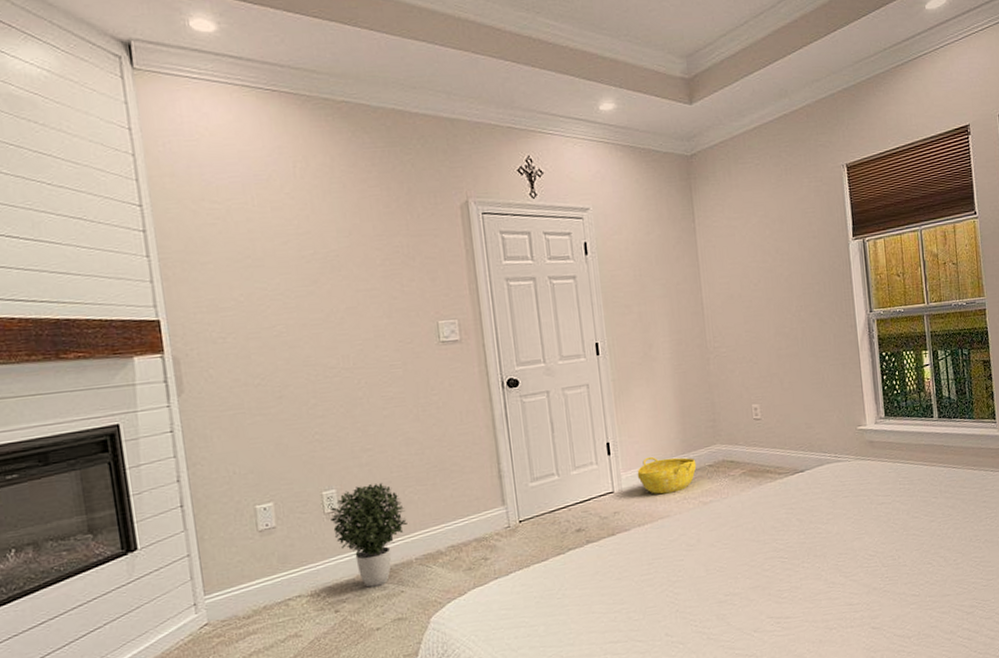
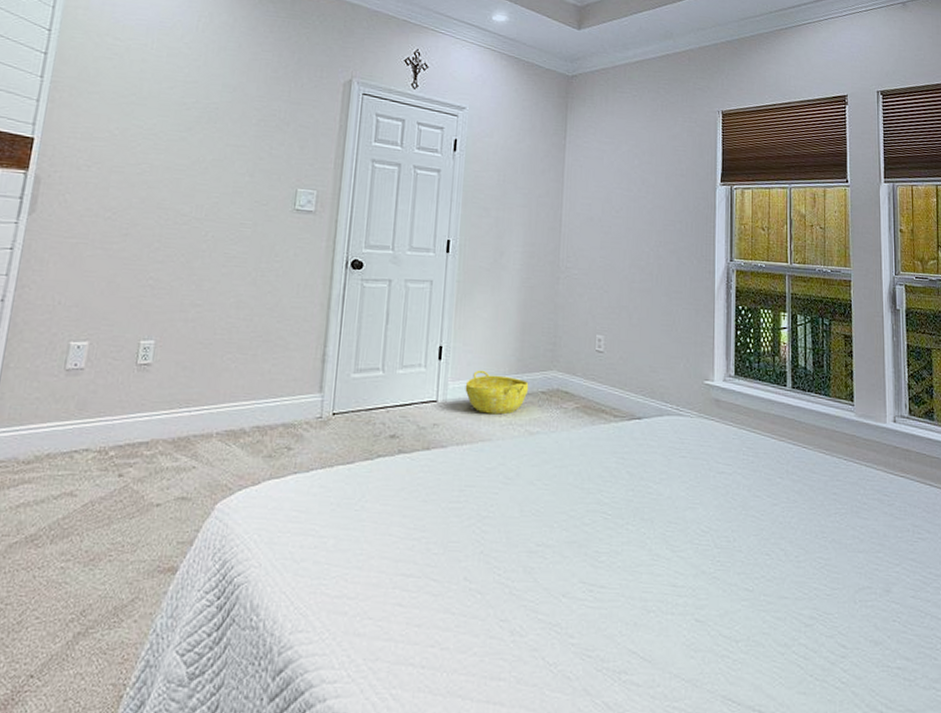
potted plant: present [330,483,407,588] -> none [140,341,219,456]

